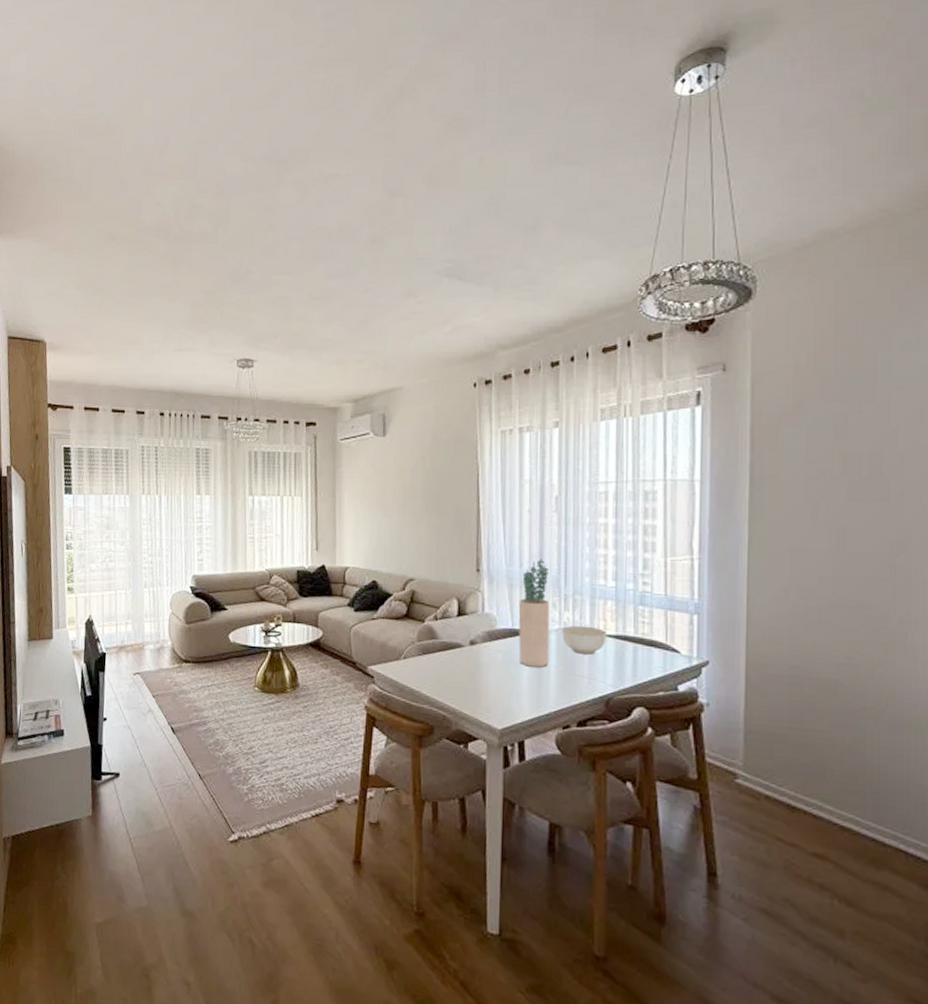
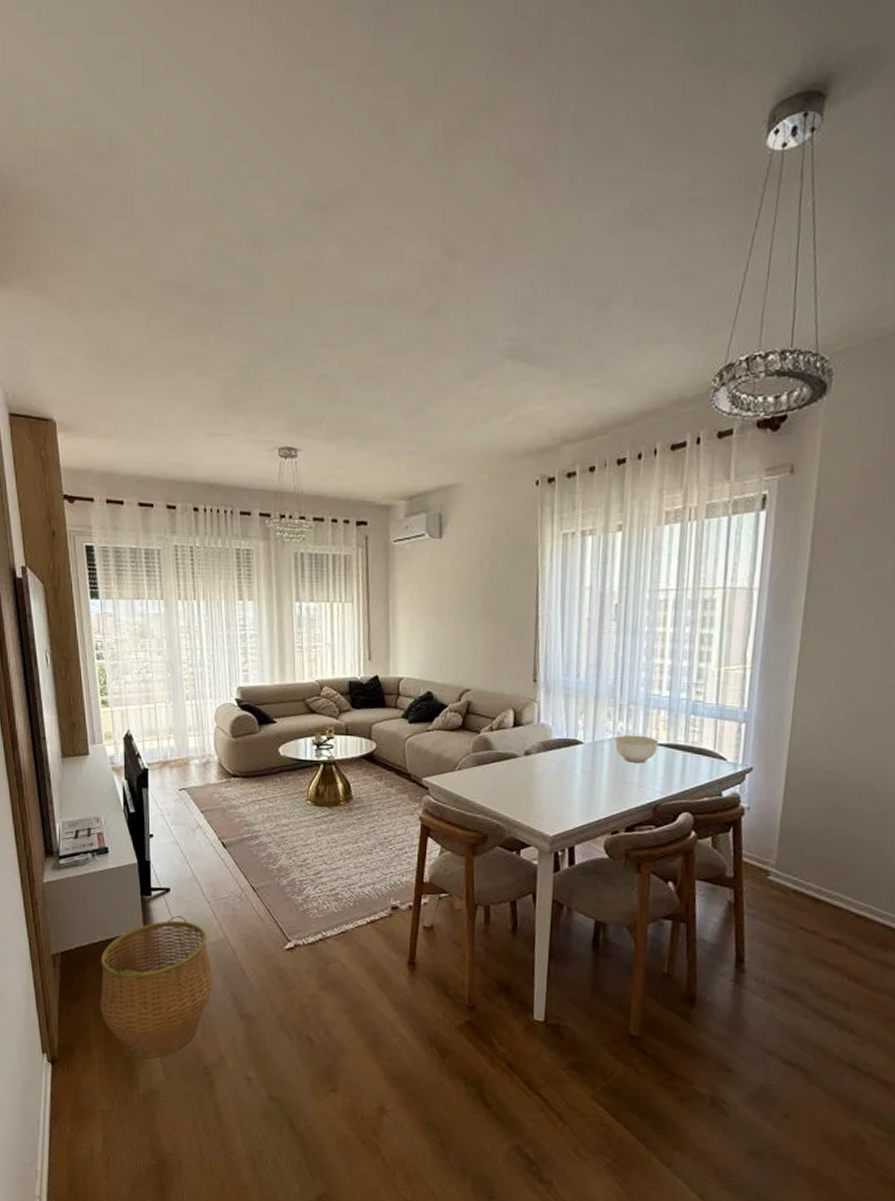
basket: none [45,801,157,956] -> present [100,915,214,1059]
vase: present [518,558,550,668] -> none [572,668,605,776]

